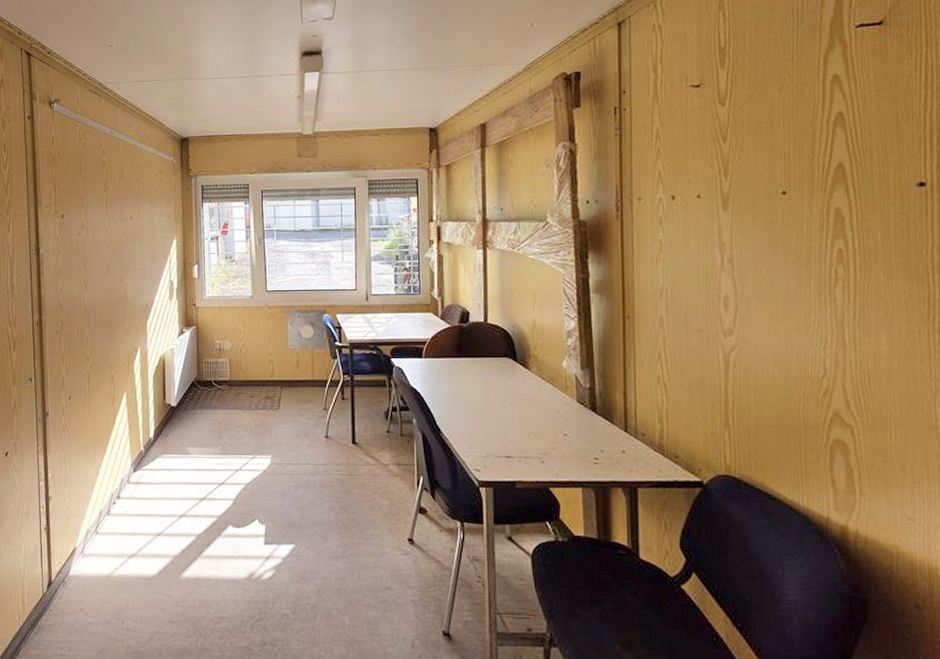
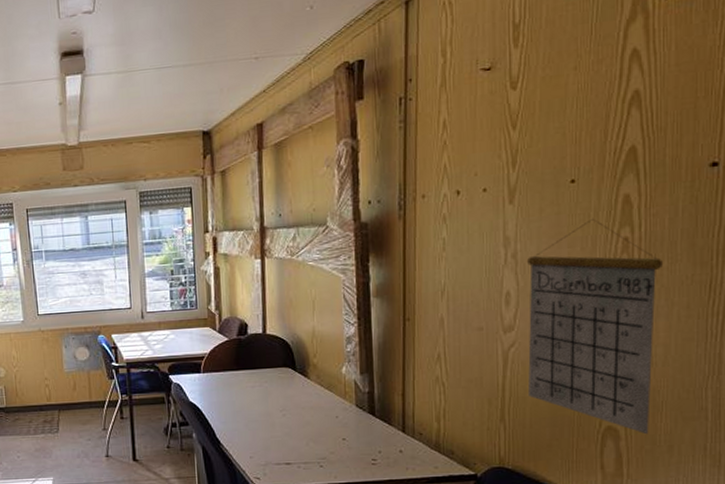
calendar: none [744,229,879,451] -> present [527,218,662,435]

